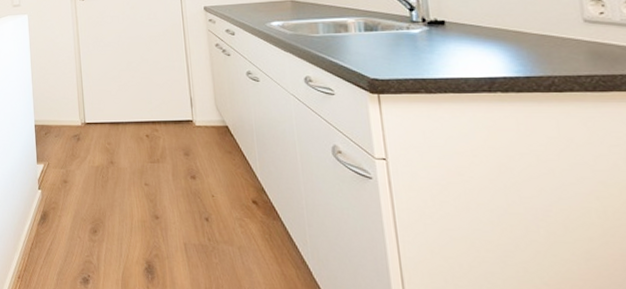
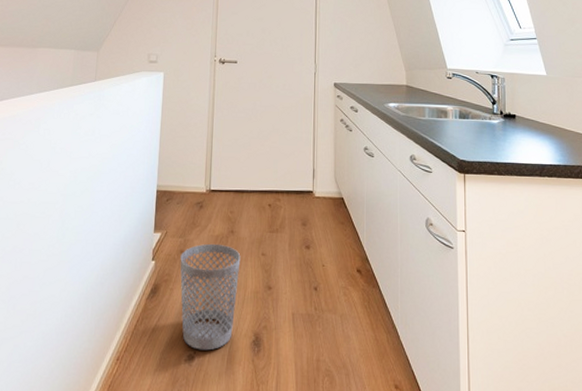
wastebasket: none [64,174,124,275] -> present [180,243,241,351]

